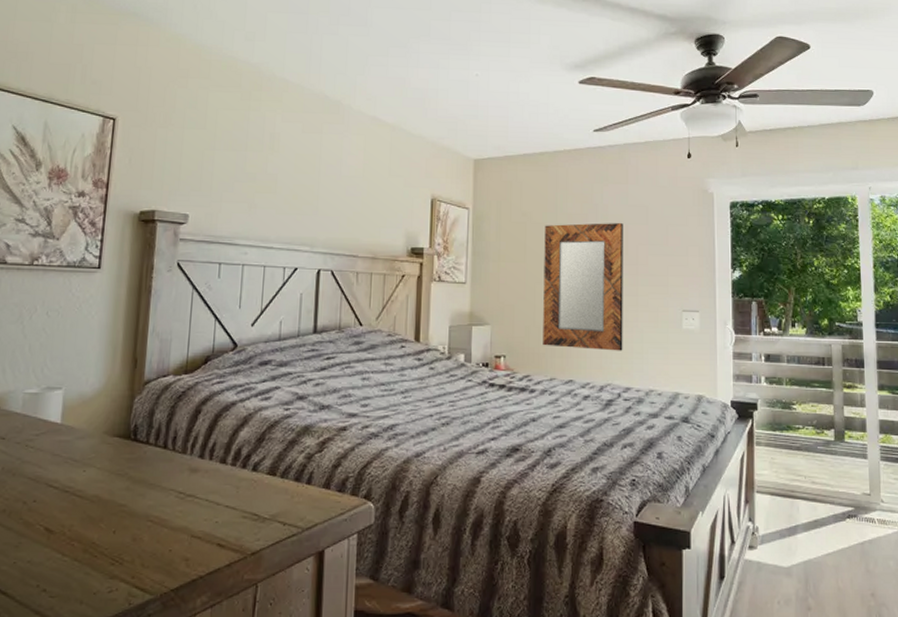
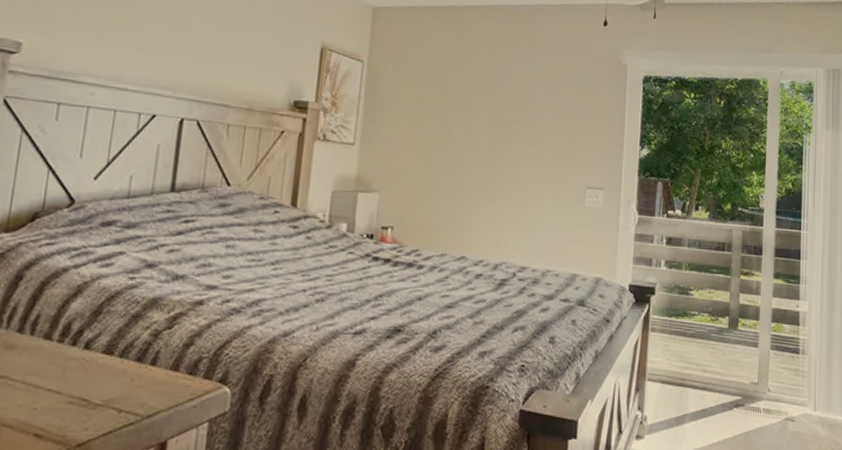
home mirror: present [543,223,623,351] -> none [435,86,531,228]

